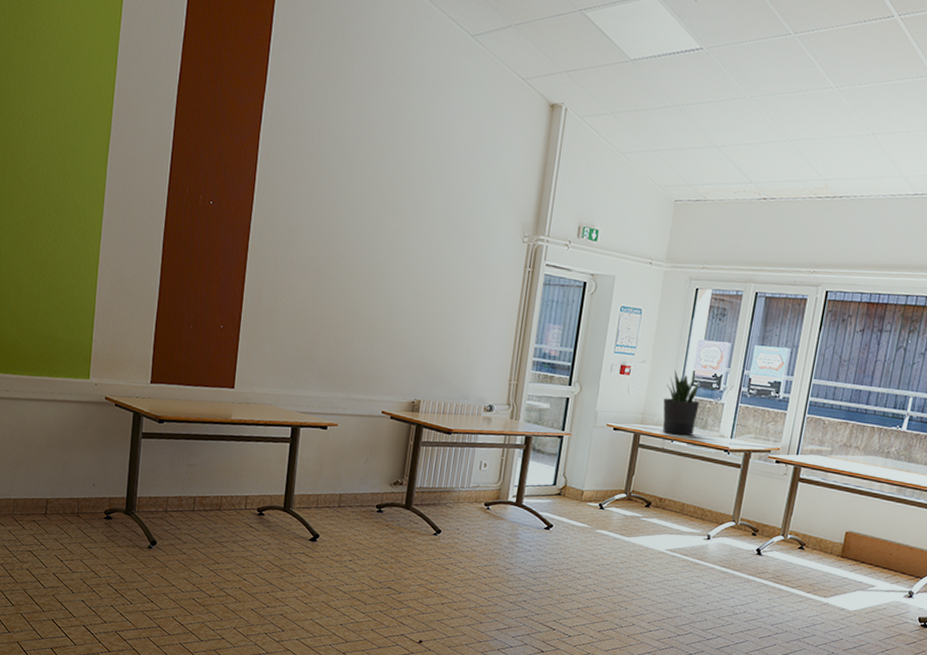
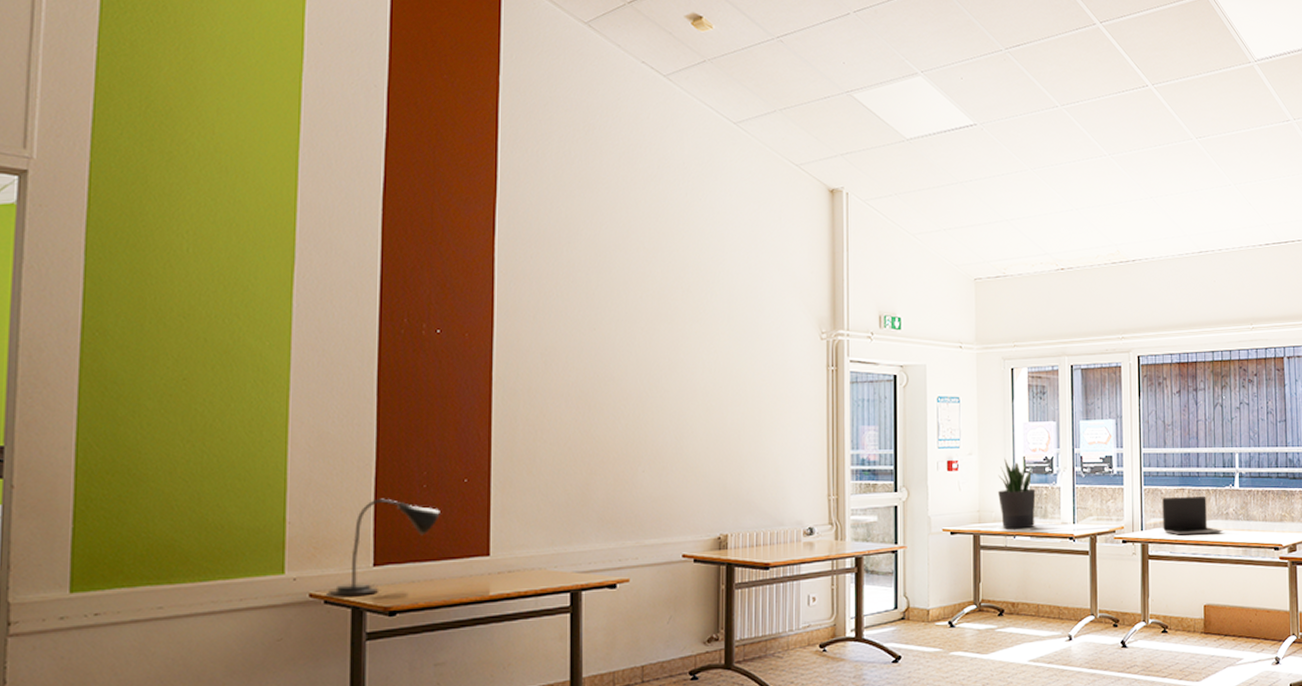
desk lamp: none [116,331,201,405] -> present [325,498,440,597]
laptop computer: none [819,428,881,470] -> present [1162,495,1223,536]

